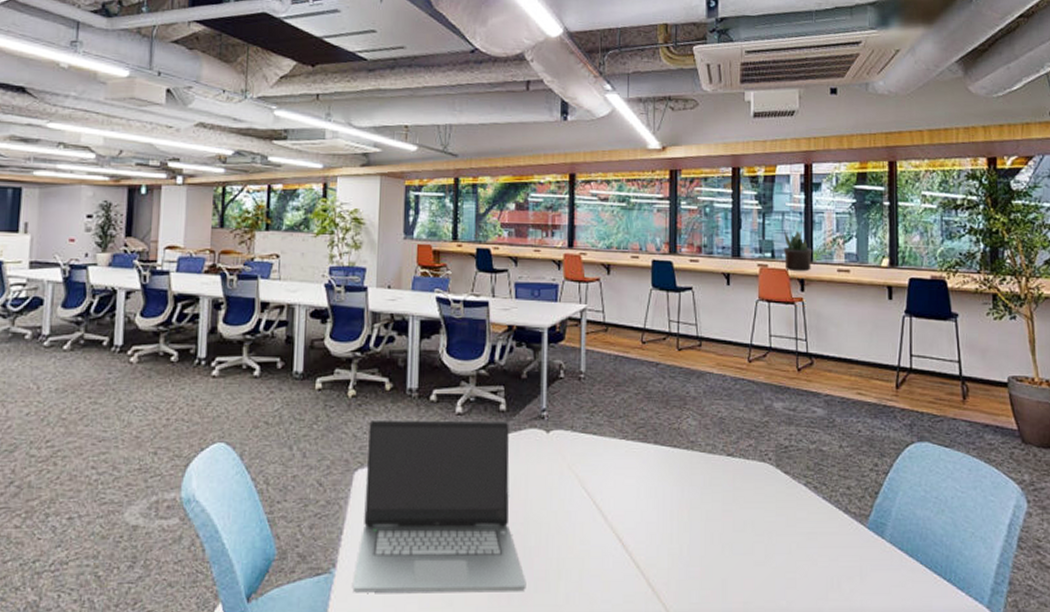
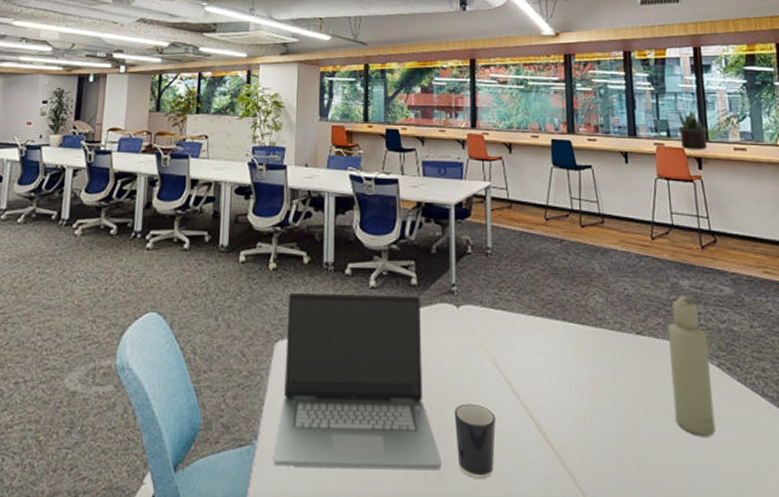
mug: none [540,526,582,599] -> present [454,403,496,479]
bottle: none [758,417,798,551] -> present [667,296,716,435]

